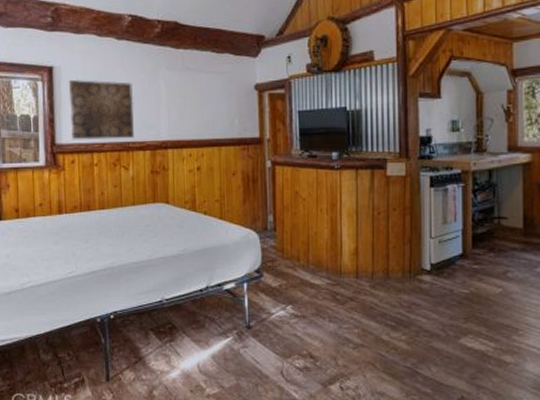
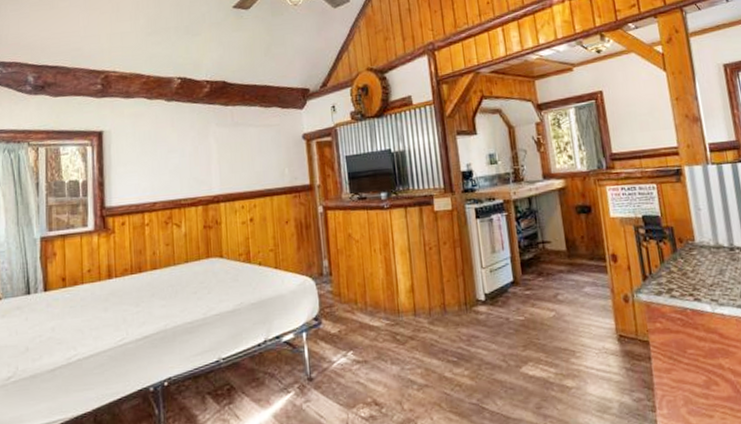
wall art: present [68,79,134,140] -> none [118,141,186,202]

